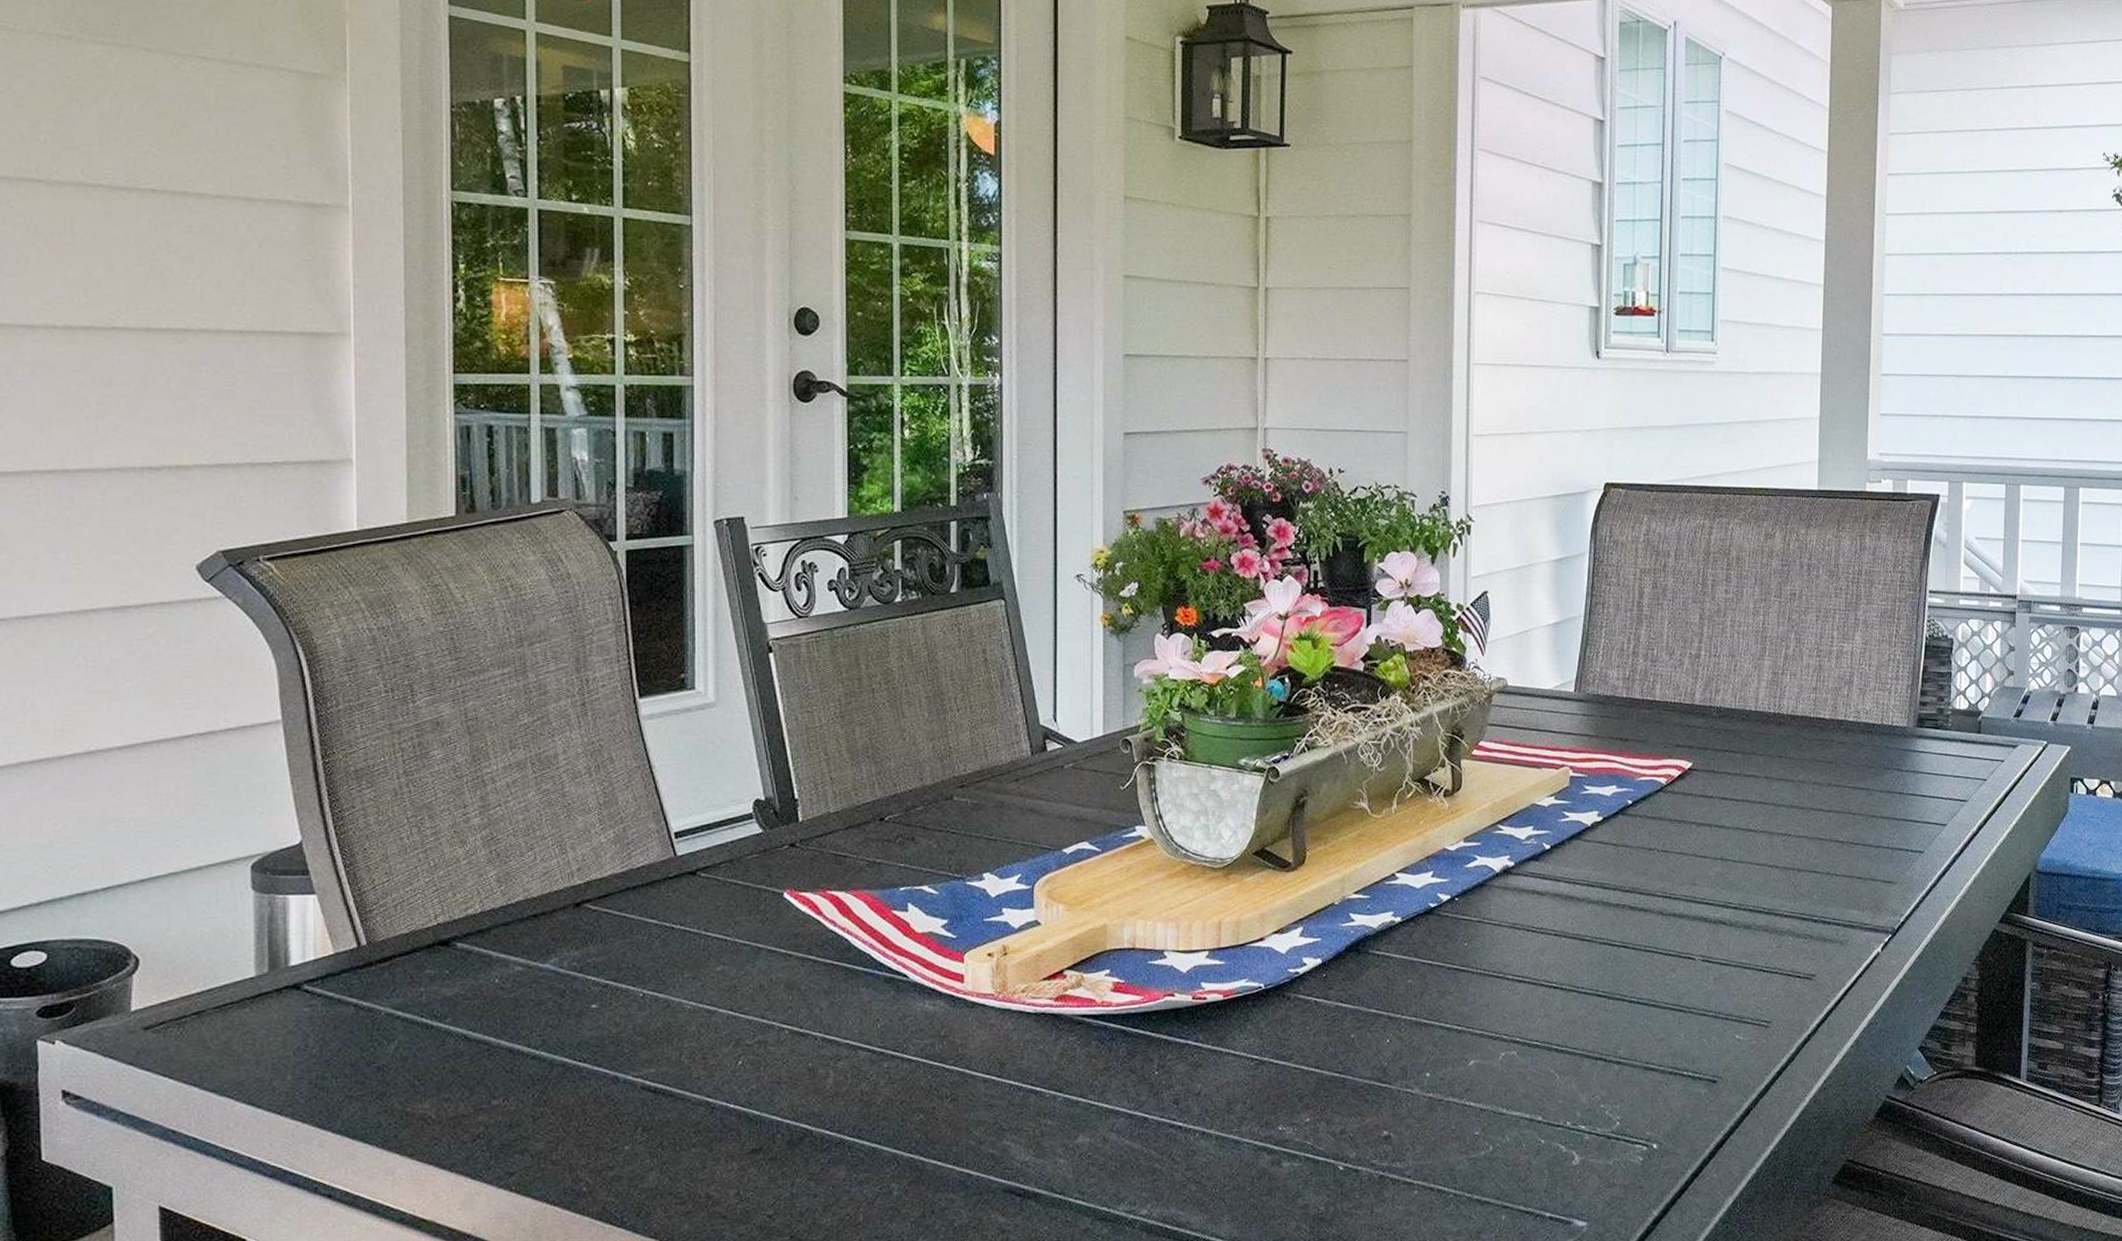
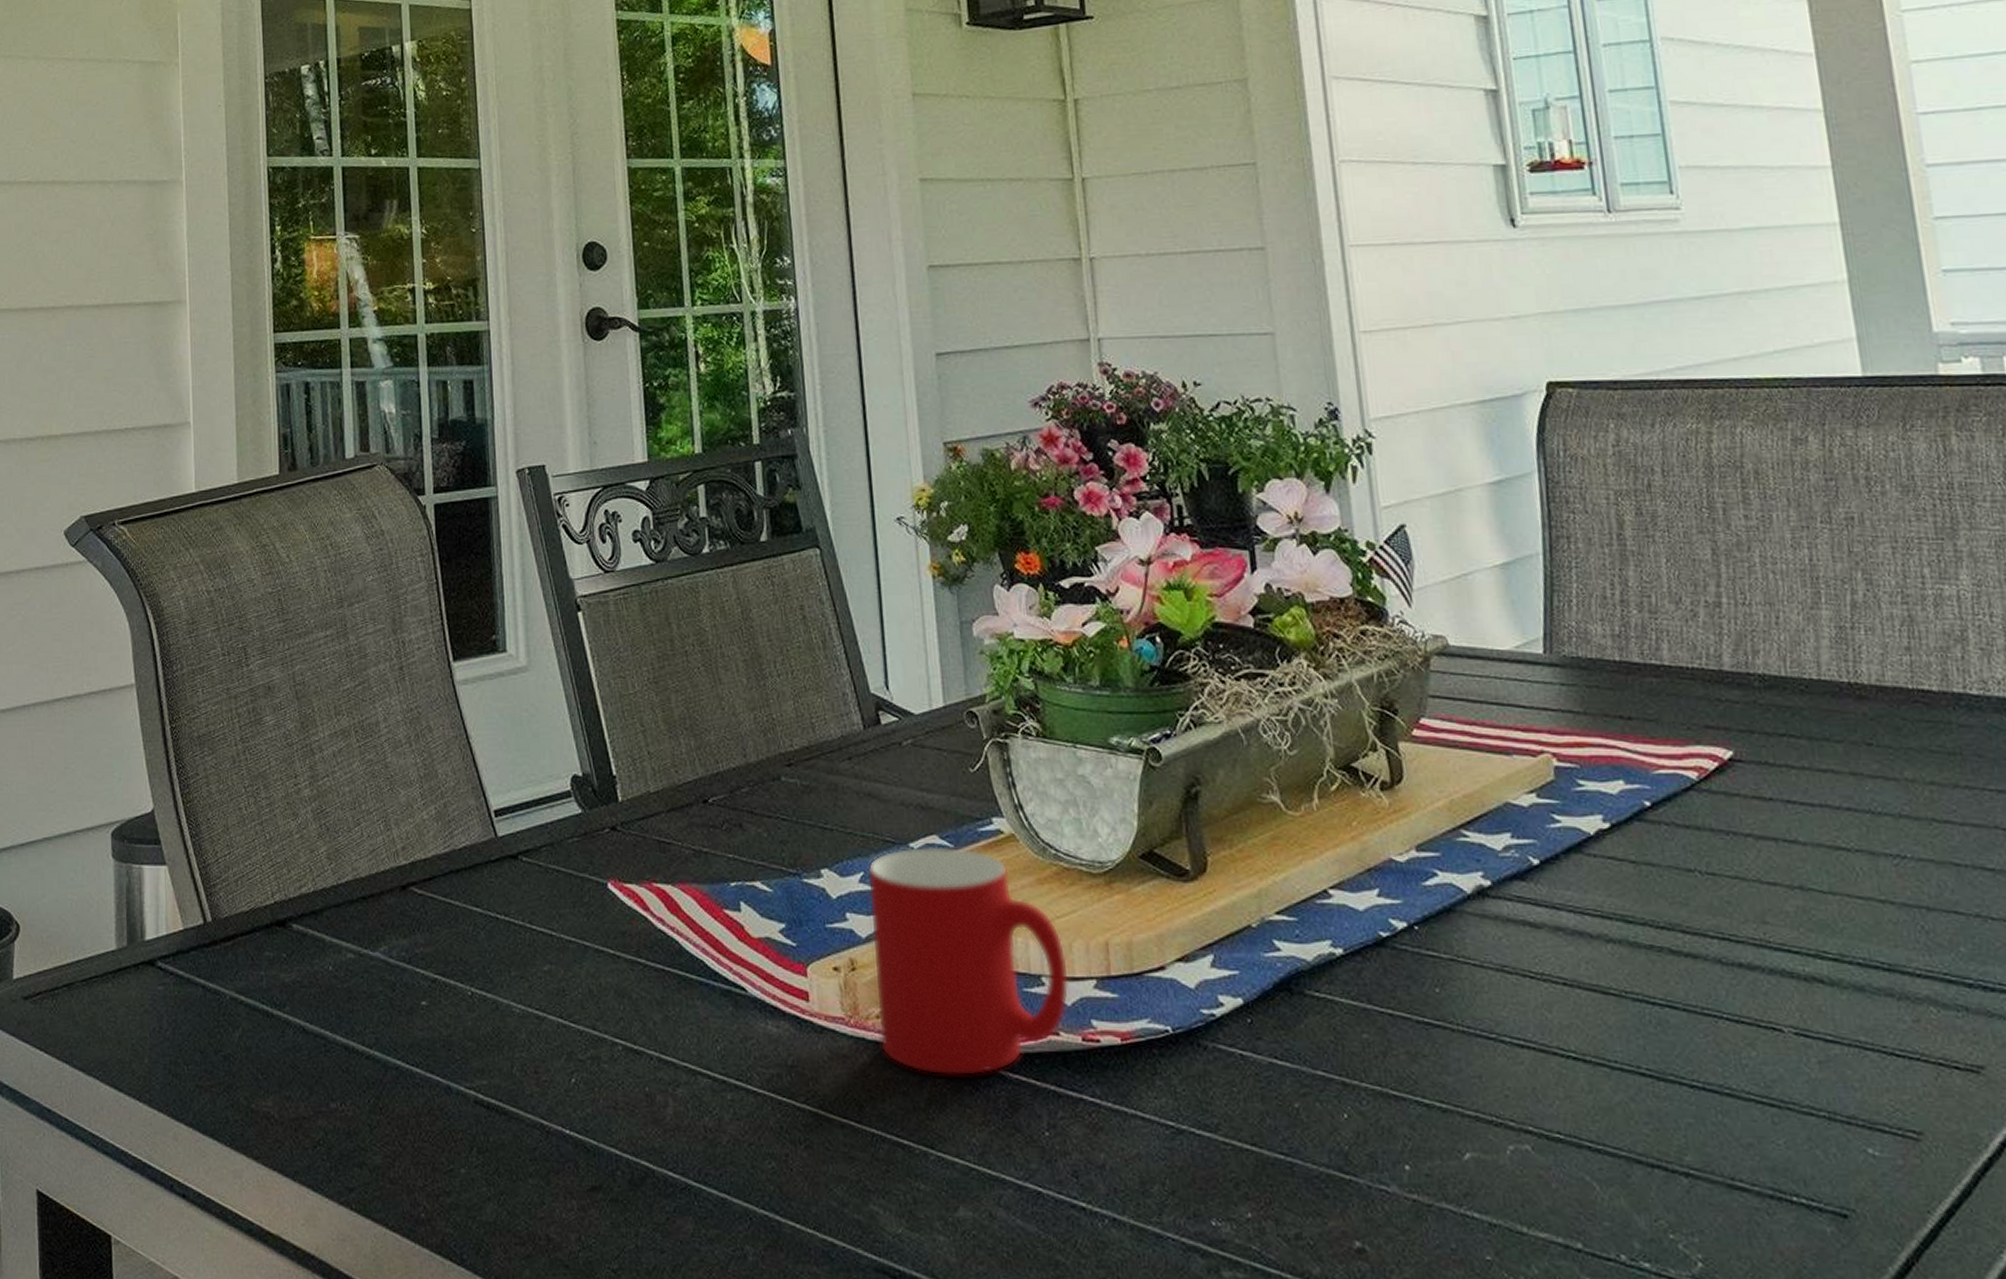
cup: none [1023,851,1187,1035] -> present [867,846,1070,1077]

